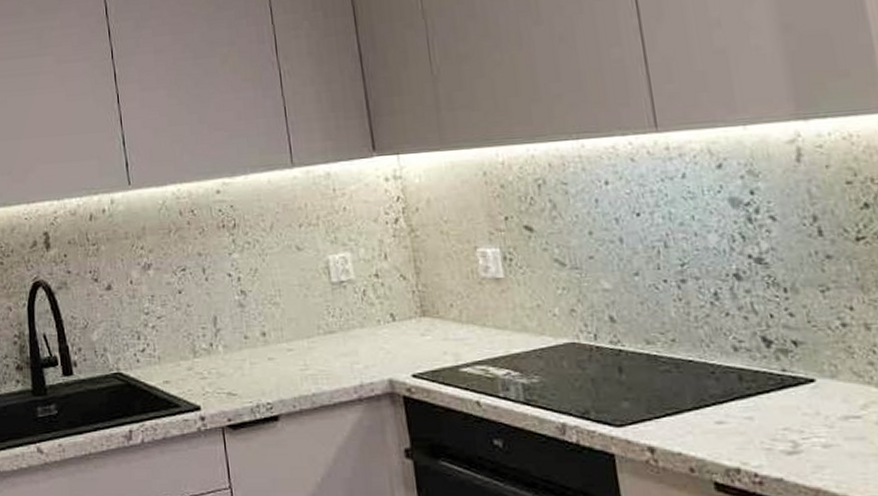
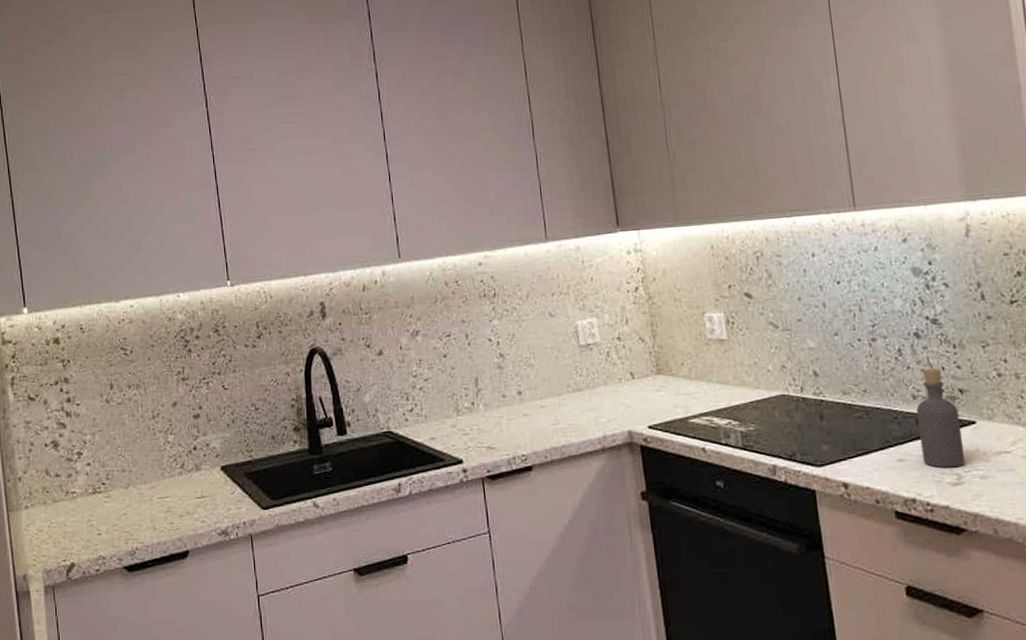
bottle: none [738,316,802,433] -> present [916,368,965,468]

